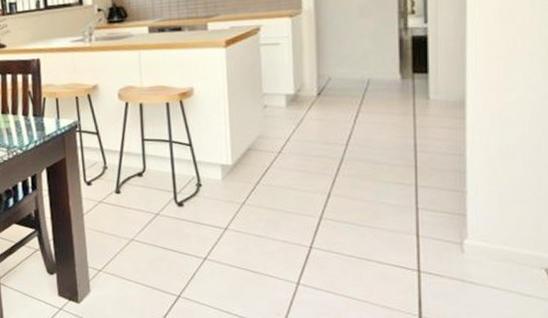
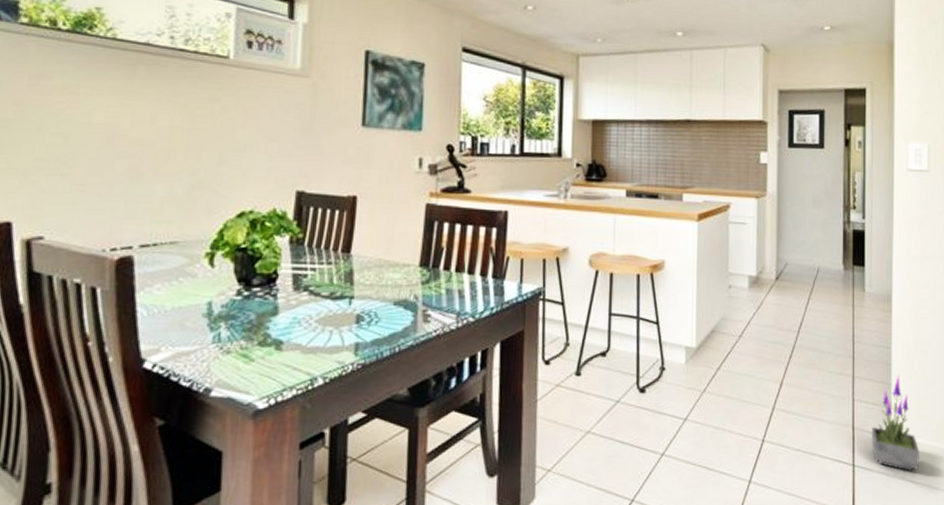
potted plant: none [440,182,506,278] -> present [871,375,920,471]

